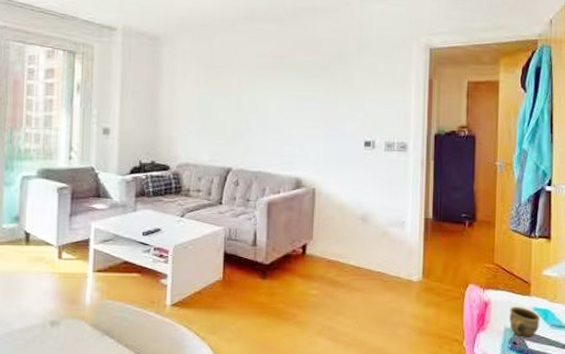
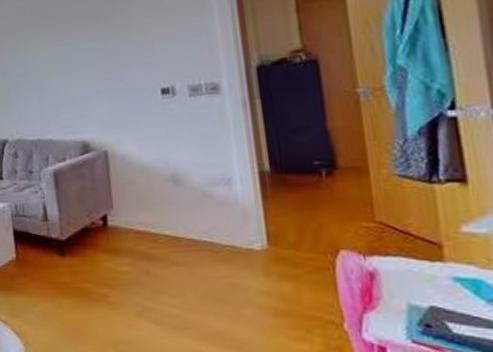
cup: present [509,306,541,339] -> none [412,276,468,320]

